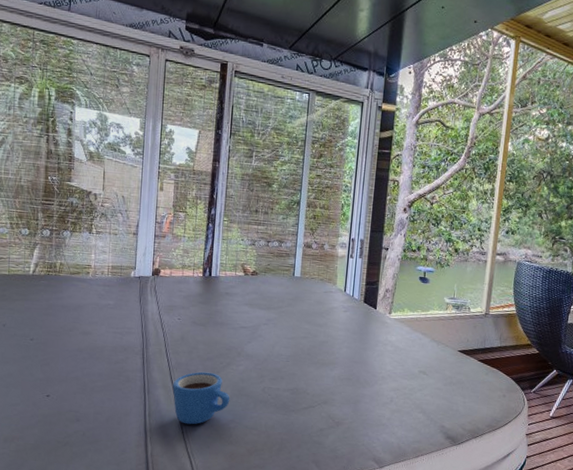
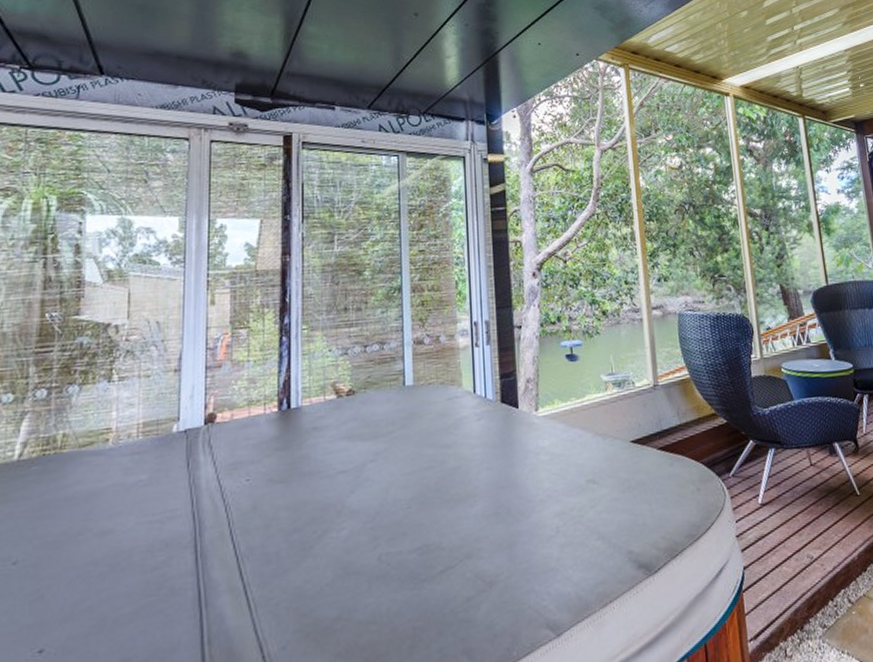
mug: present [172,371,230,425] -> none [243,549,332,643]

